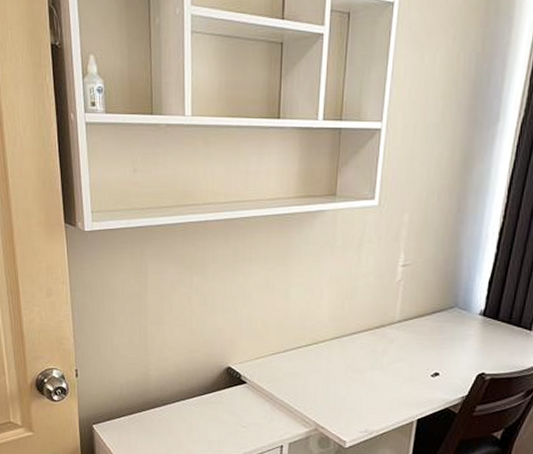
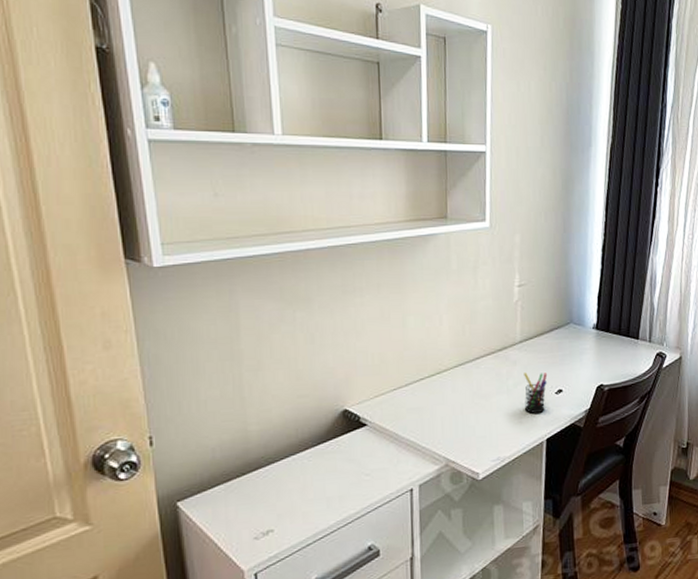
pen holder: none [398,352,425,394] -> present [524,373,548,414]

